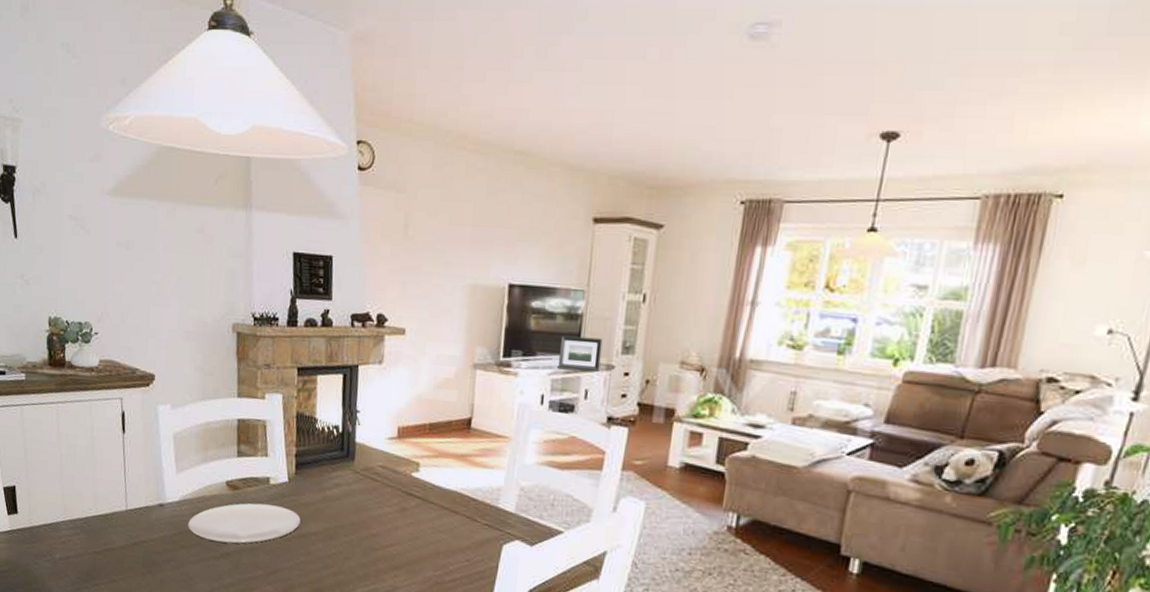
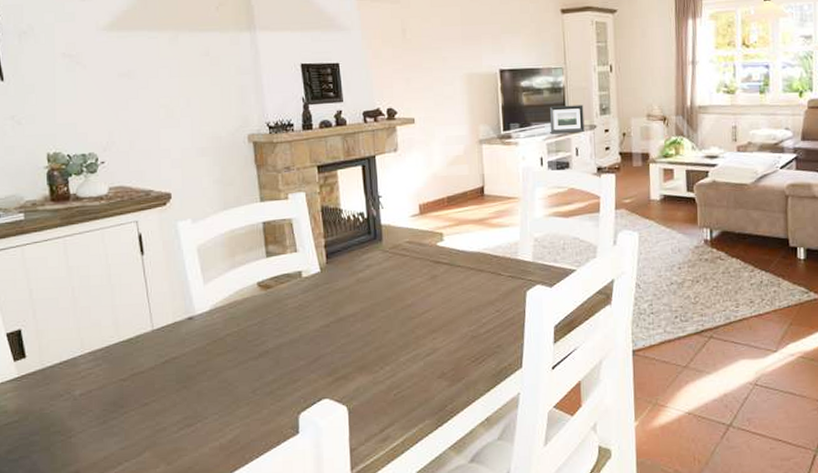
plate: present [188,503,301,544] -> none [221,296,337,343]

